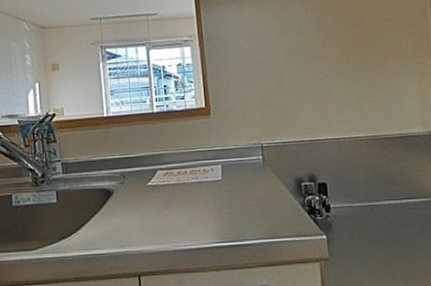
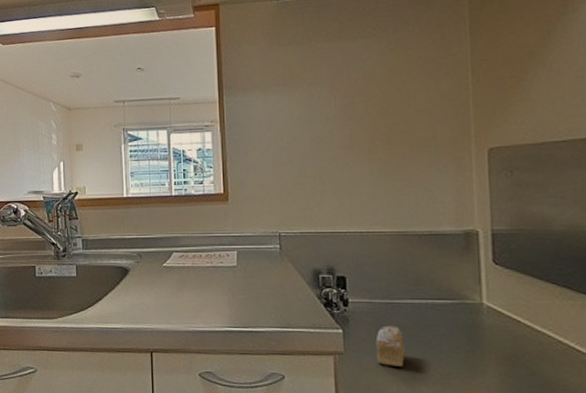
cake slice: none [357,227,385,268] -> present [375,325,405,367]

